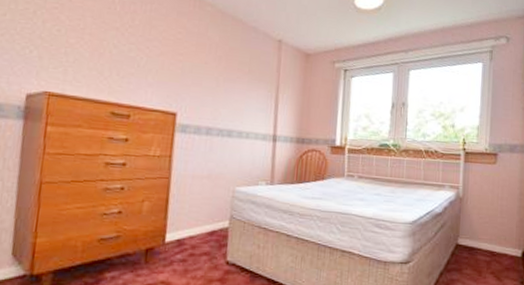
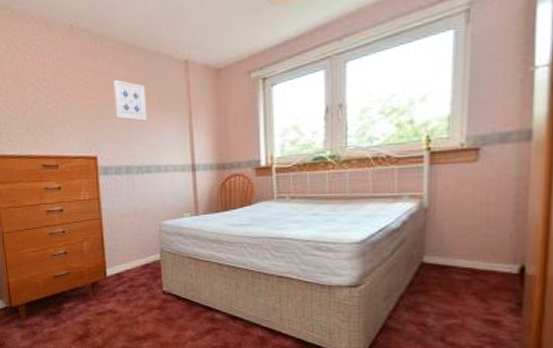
wall art: none [204,42,238,88] -> present [113,79,147,122]

